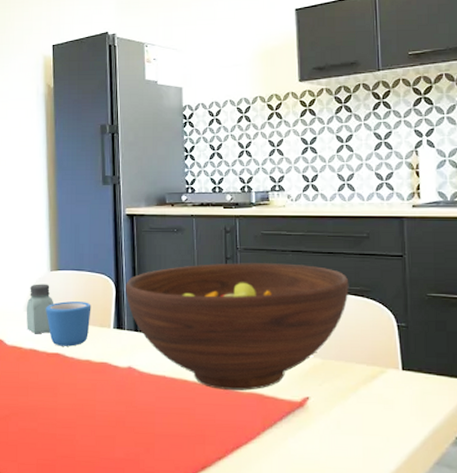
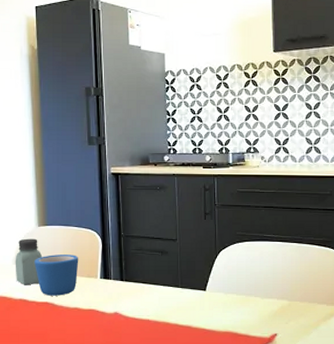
fruit bowl: present [125,263,349,391] -> none [111,218,314,330]

